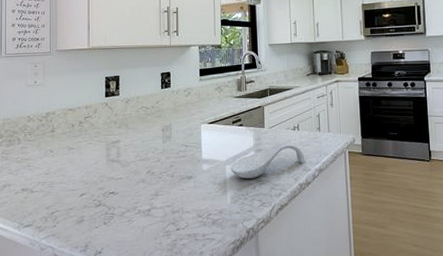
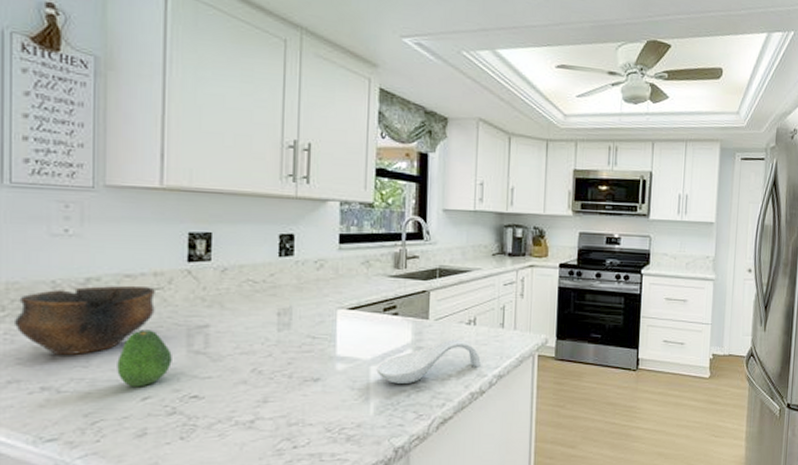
bowl: none [8,116,87,167] -> present [15,285,155,356]
fruit: none [65,146,98,187] -> present [117,329,172,387]

